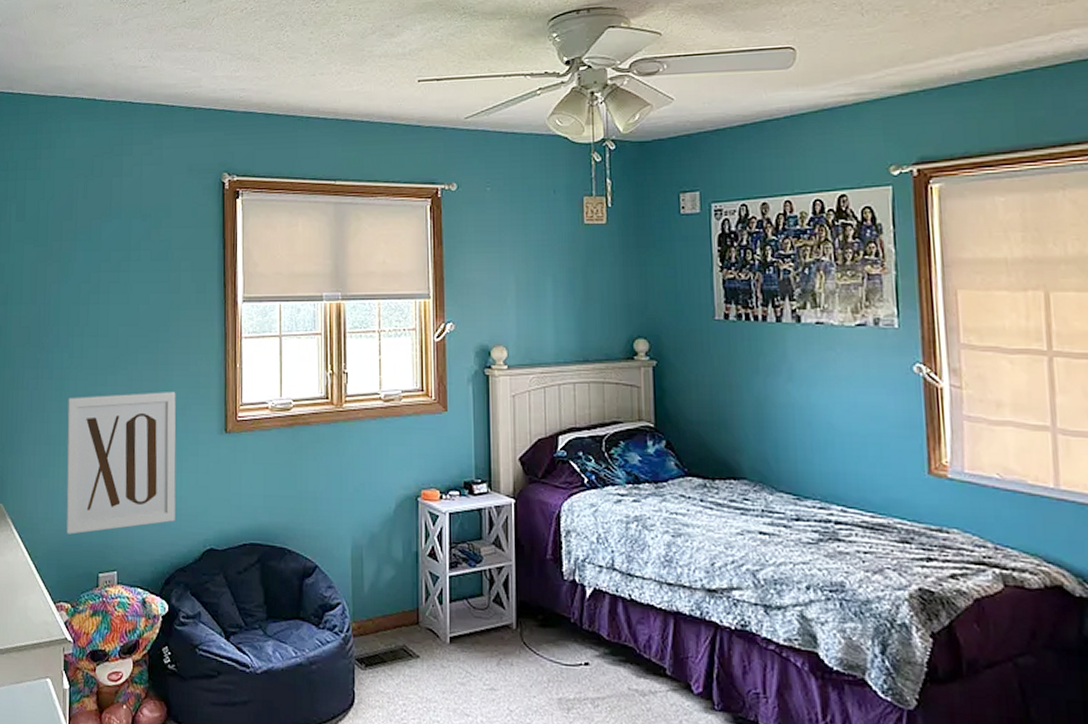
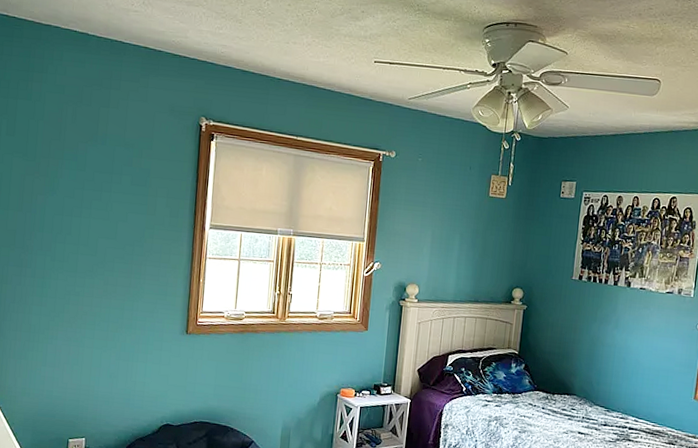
wall art: present [66,392,176,535] -> none [42,294,146,407]

